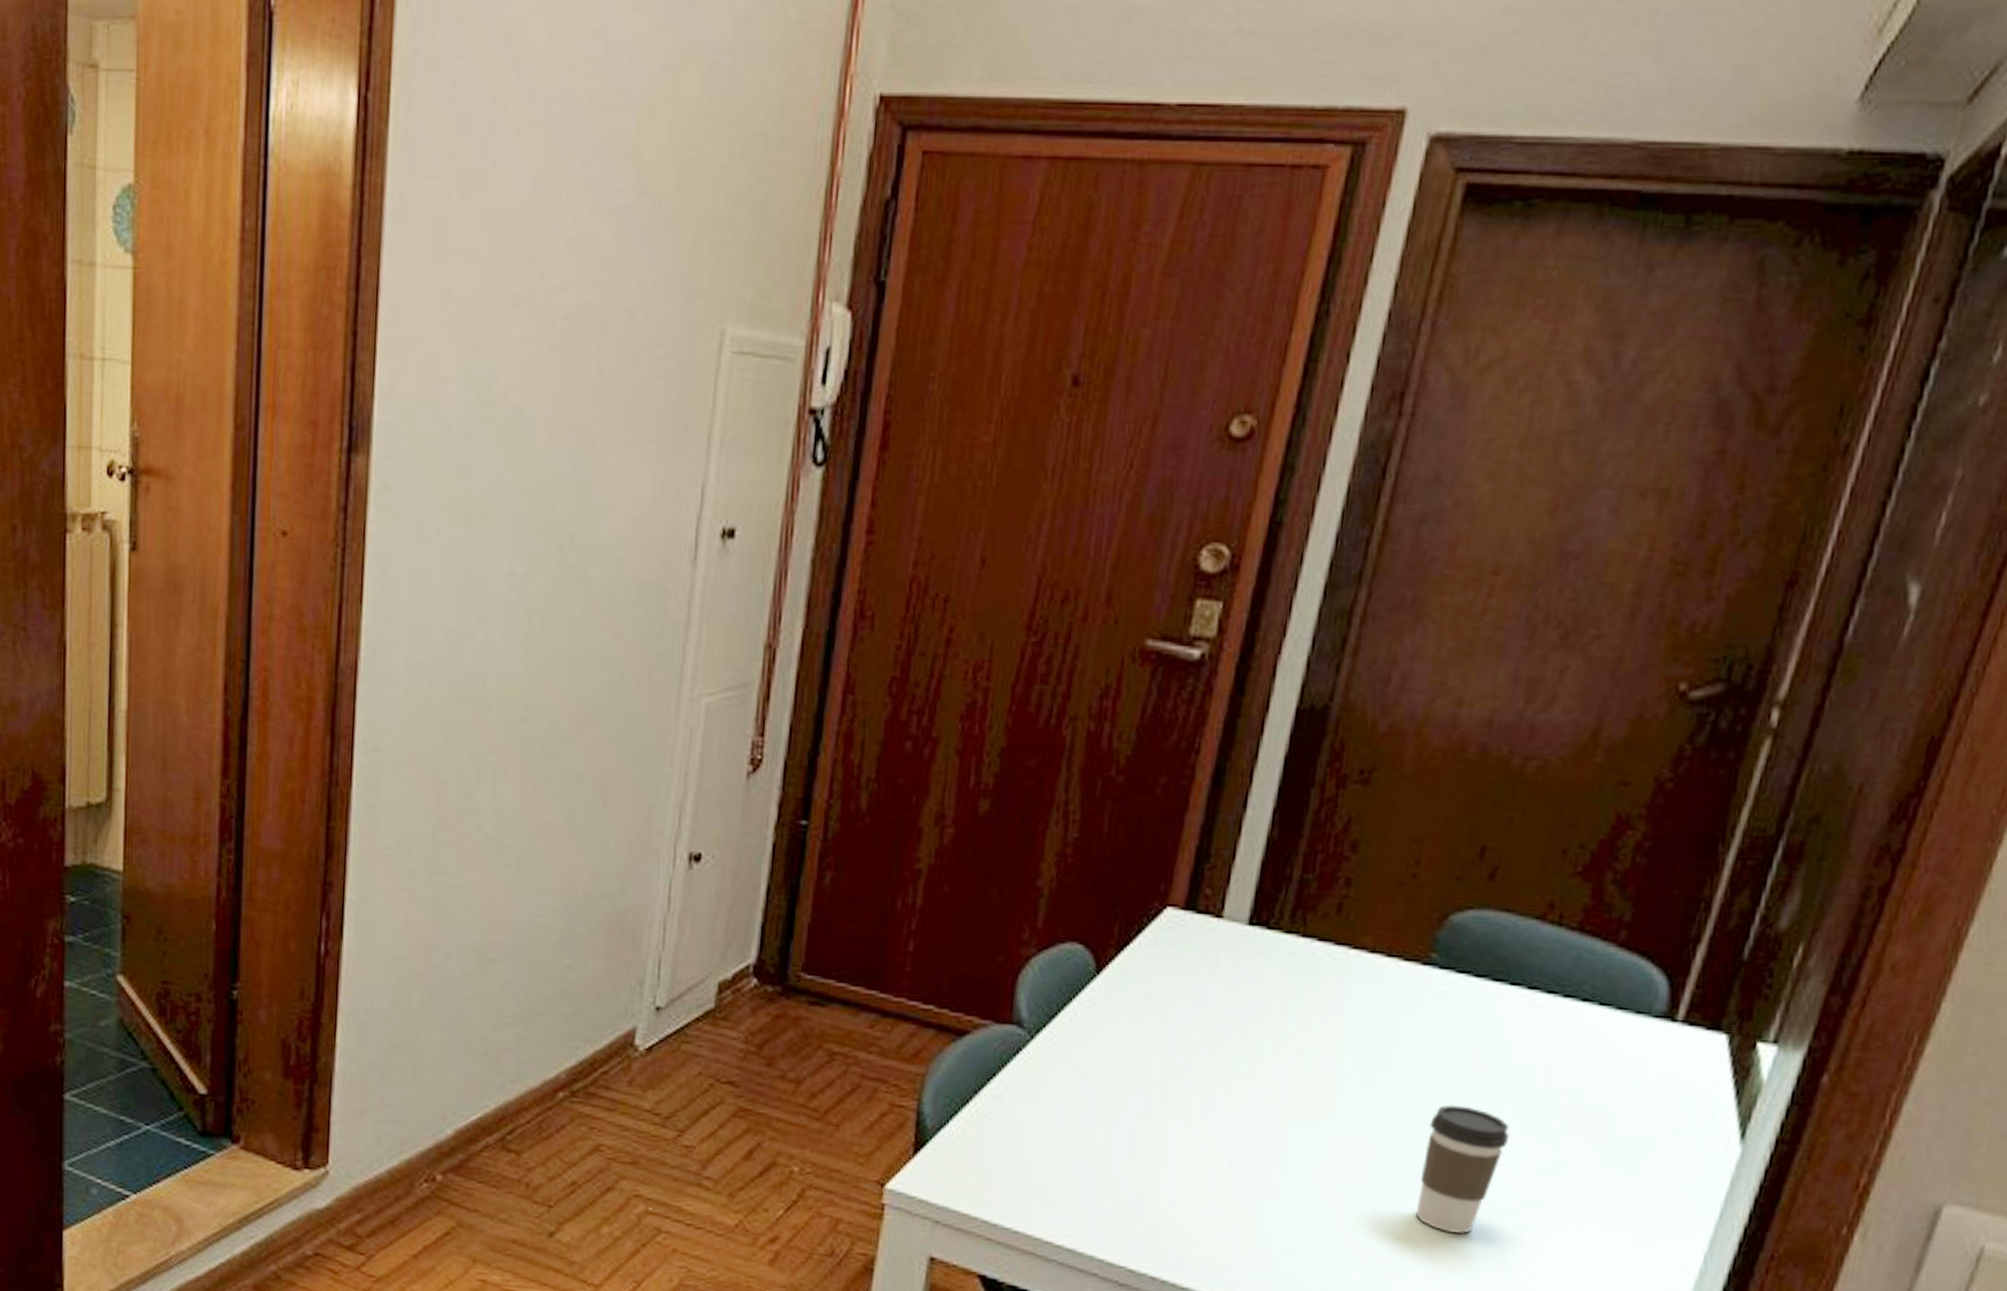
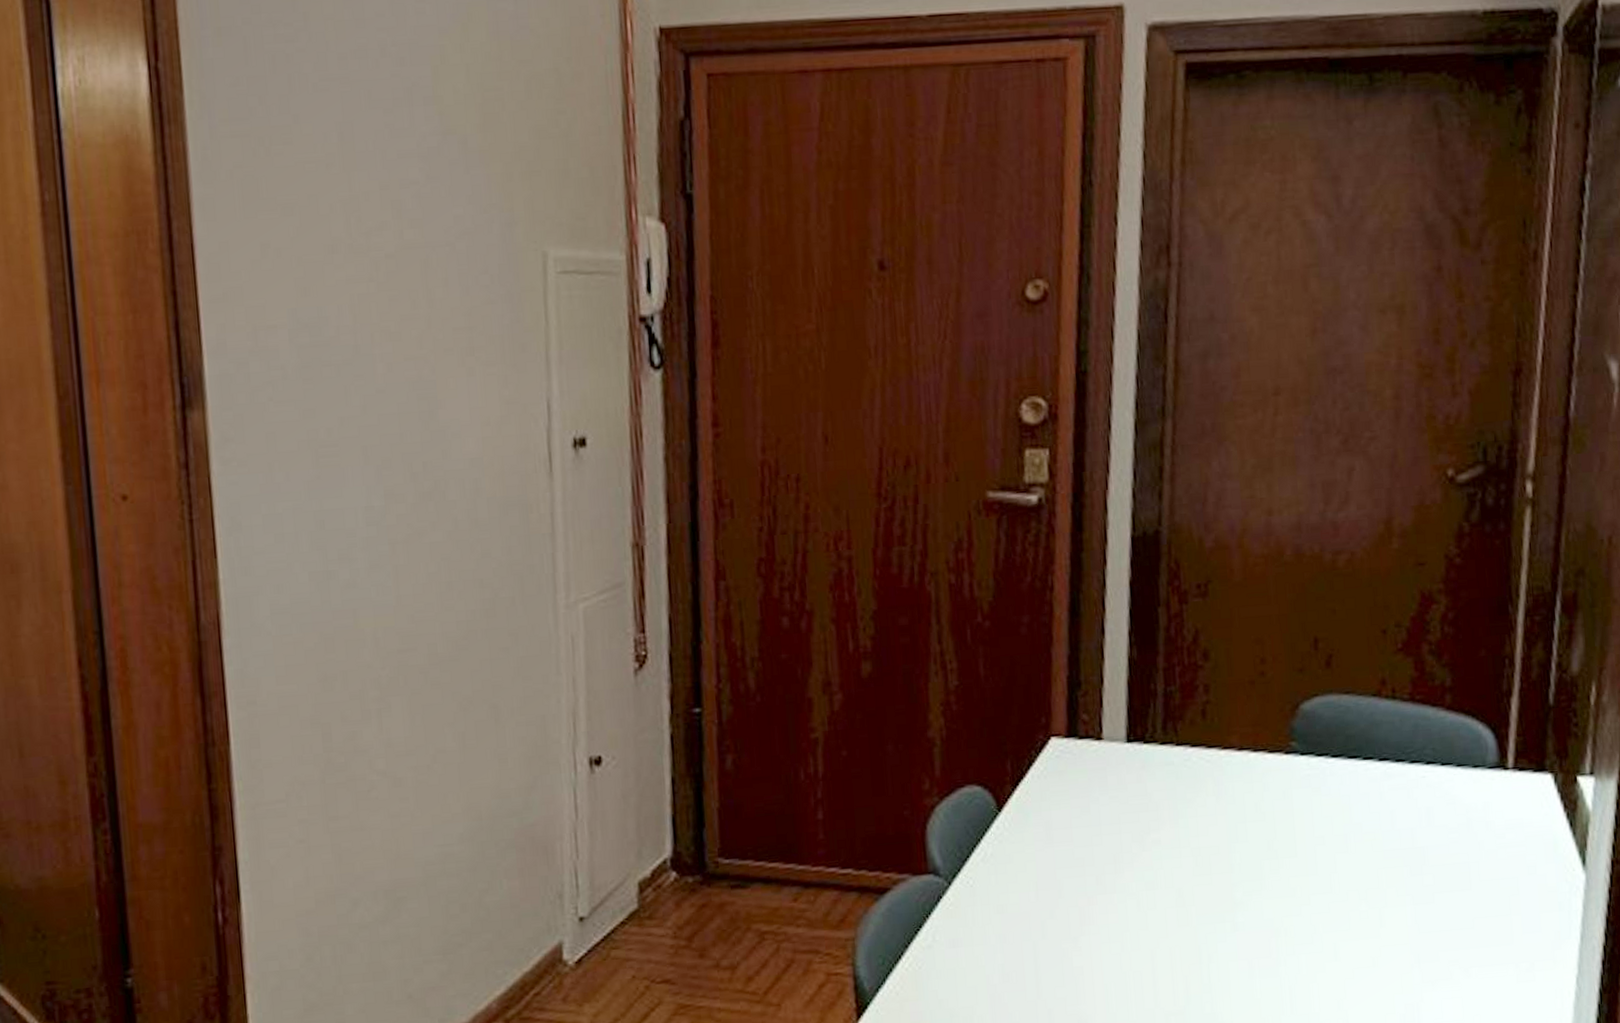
coffee cup: present [1415,1105,1510,1233] -> none [1321,878,1392,1000]

